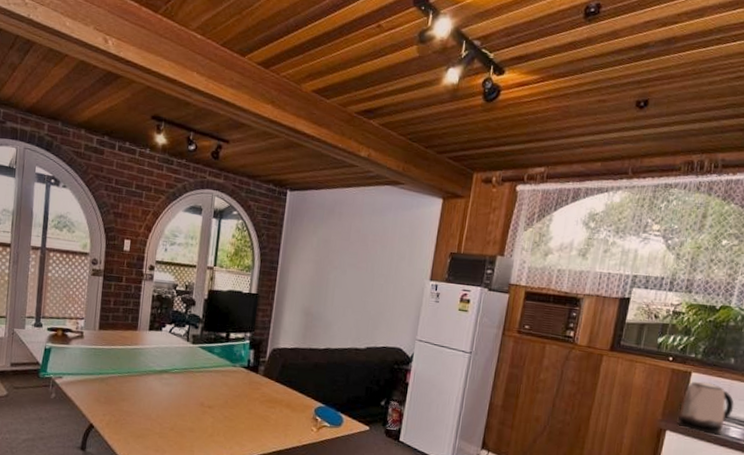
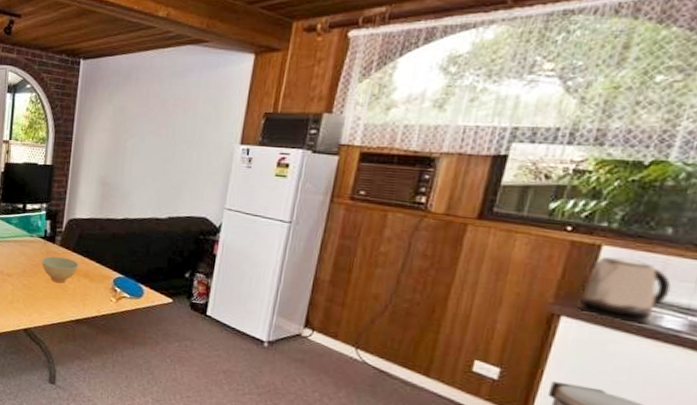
bowl: none [243,386,282,414] -> present [41,256,79,283]

